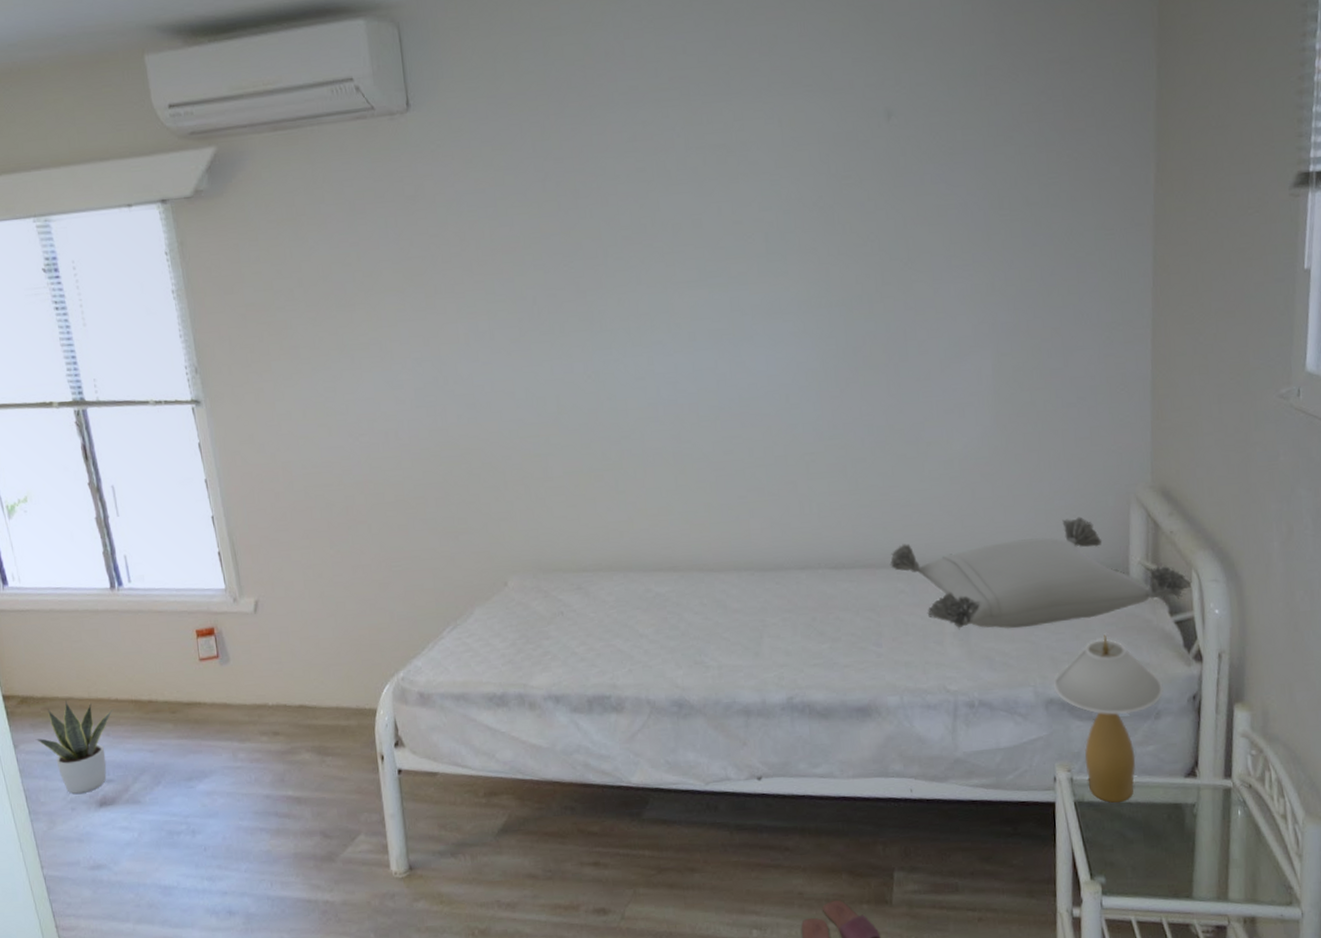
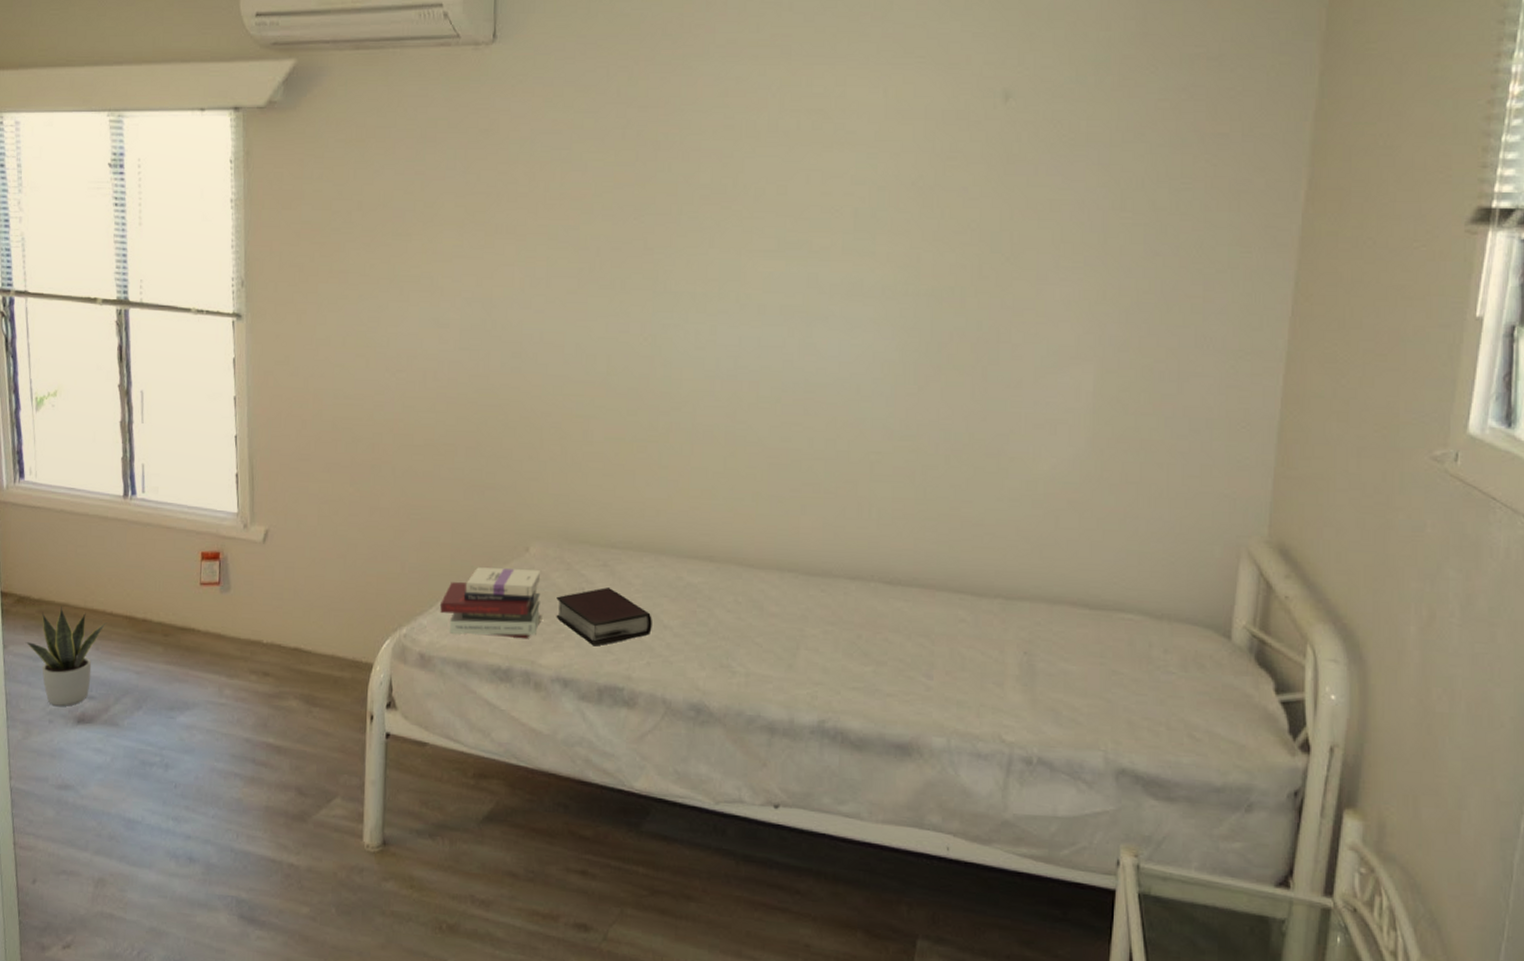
books: none [432,601,528,671] -> present [440,567,542,638]
bible: none [539,608,629,663] -> present [556,587,652,646]
pillow: present [889,516,1190,630] -> none [952,564,1303,683]
table lamp: present [1052,635,1164,804] -> none [1127,704,1259,904]

